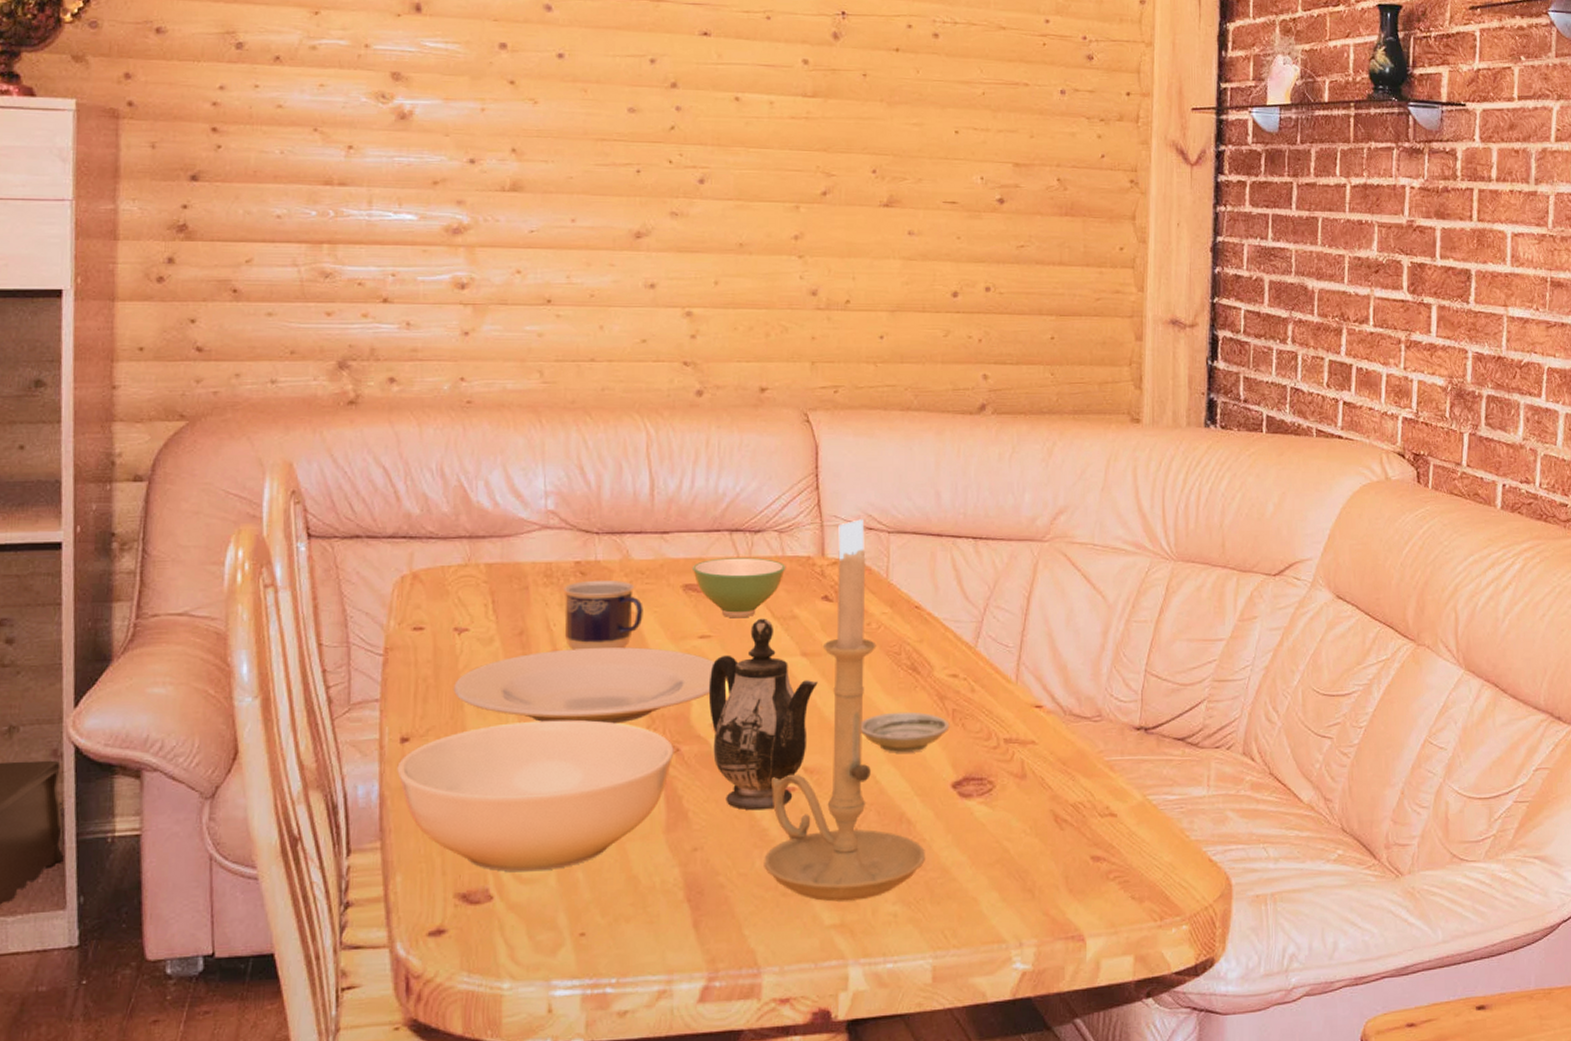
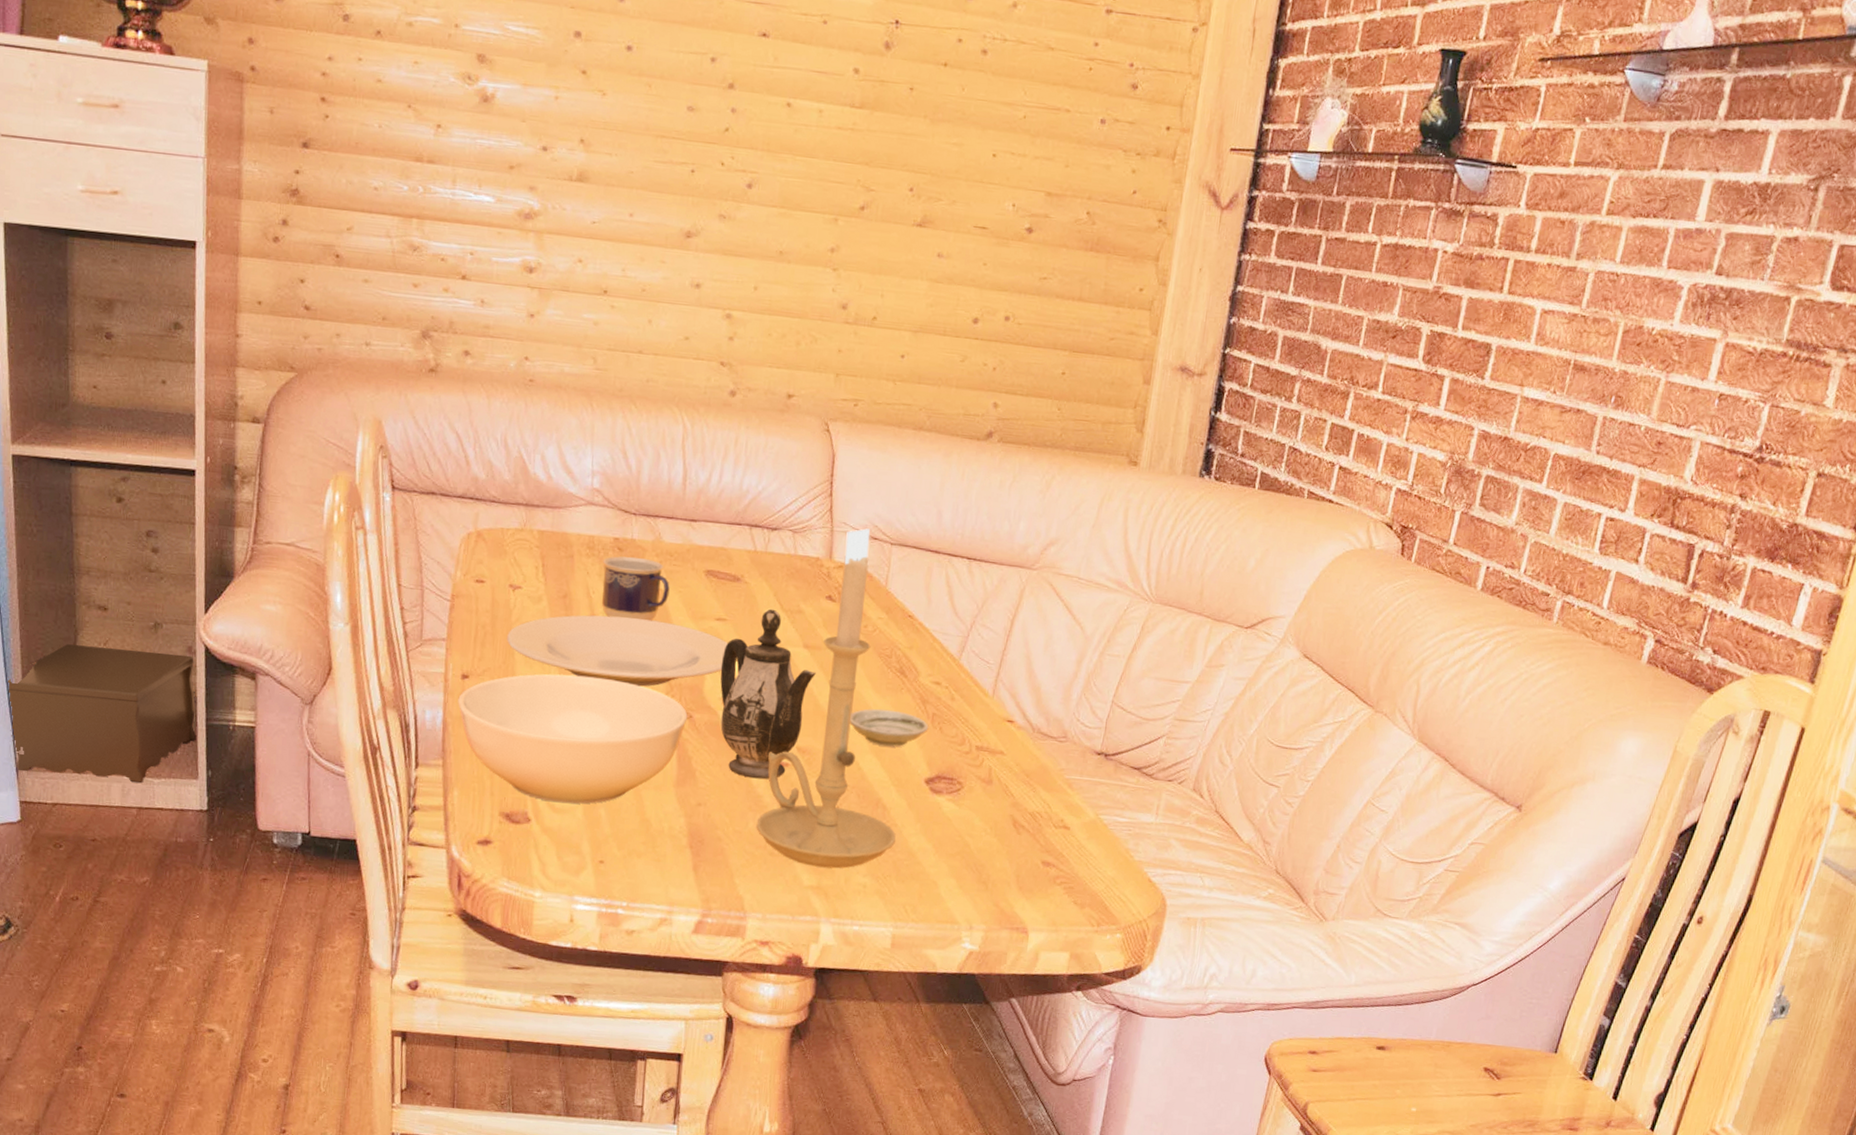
bowl: present [691,557,786,618] -> none [714,549,797,607]

